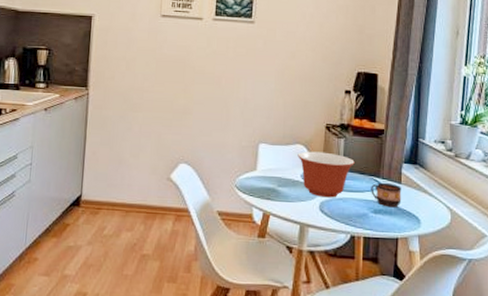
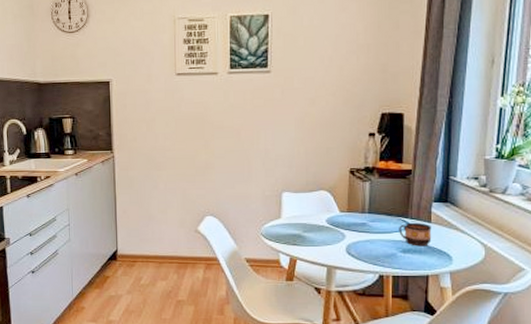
mixing bowl: present [297,151,355,198] -> none [322,196,381,240]

